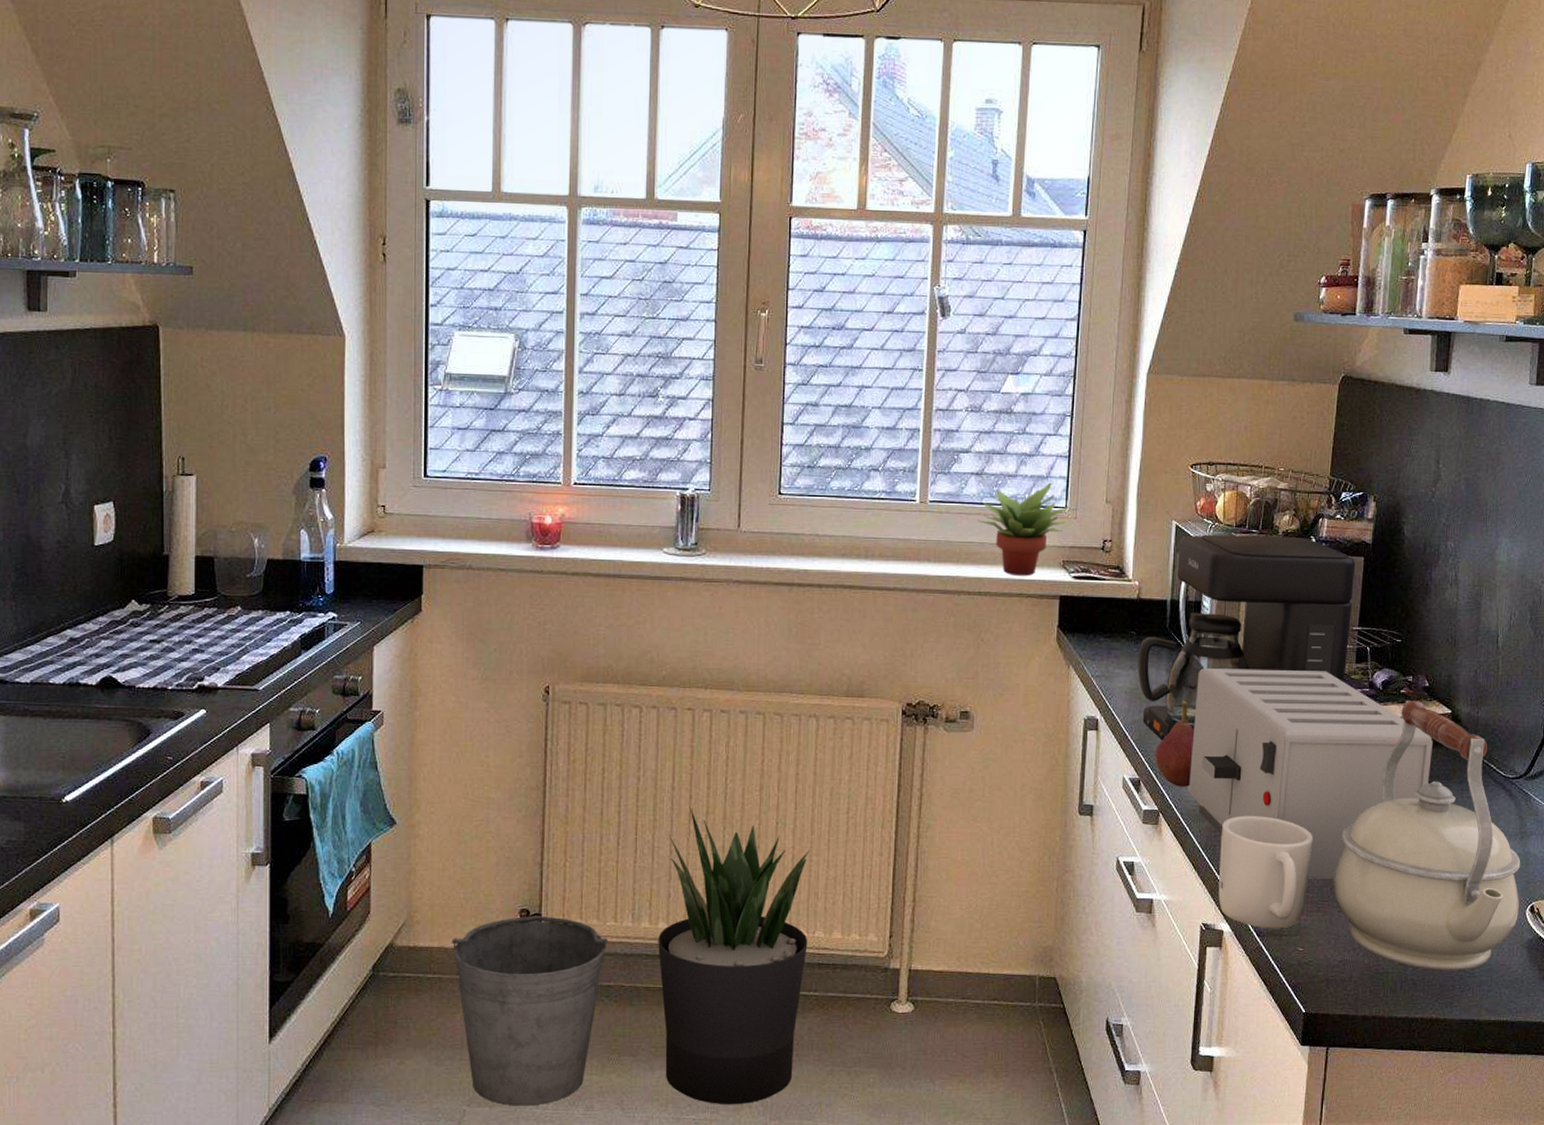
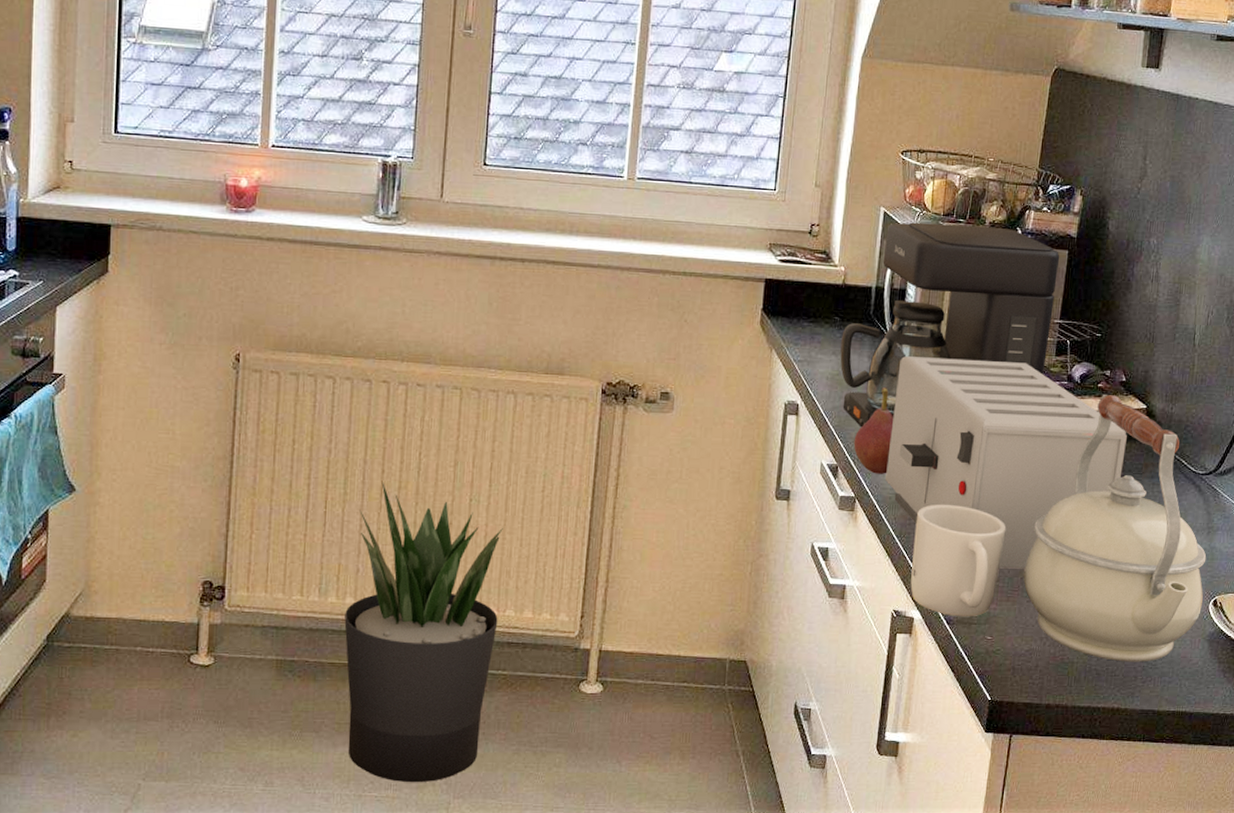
bucket: present [451,915,609,1106] -> none [130,587,294,781]
succulent plant: present [977,482,1069,577] -> none [685,163,778,259]

